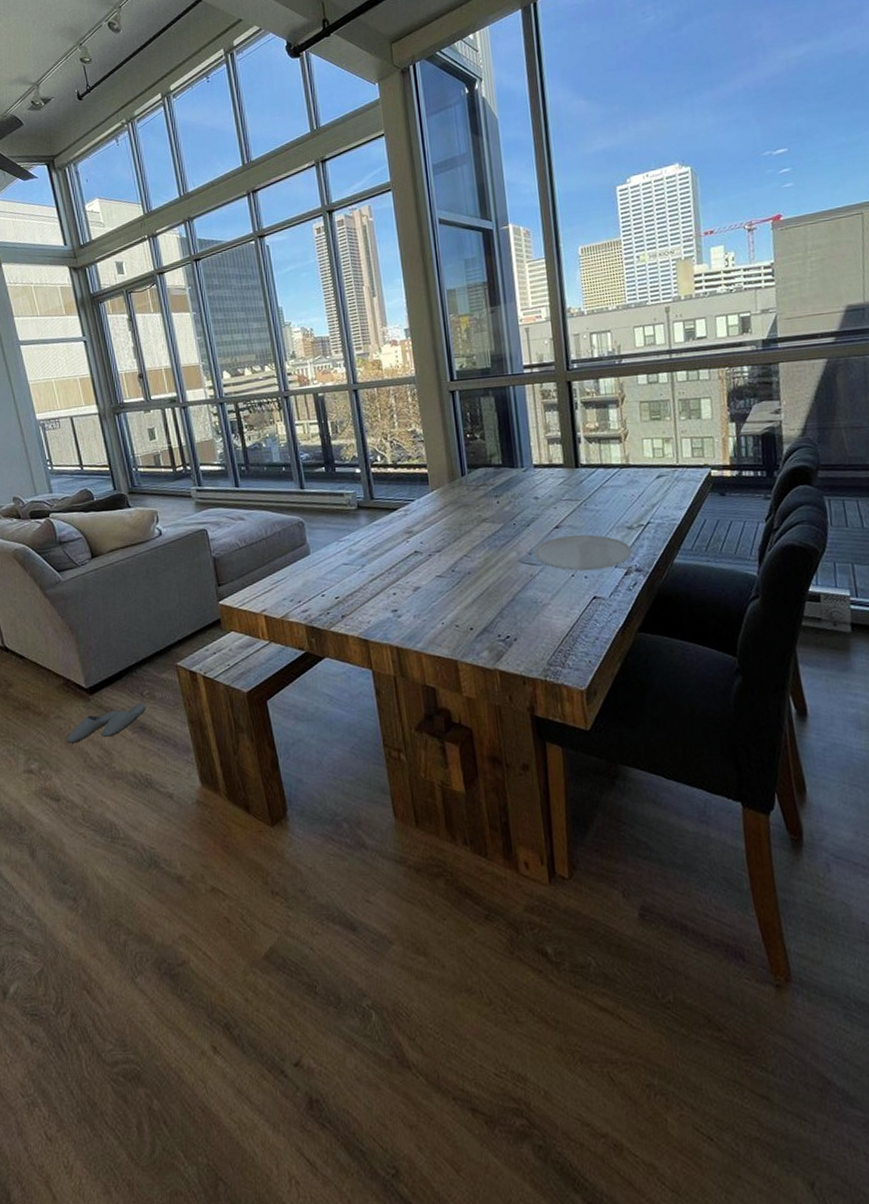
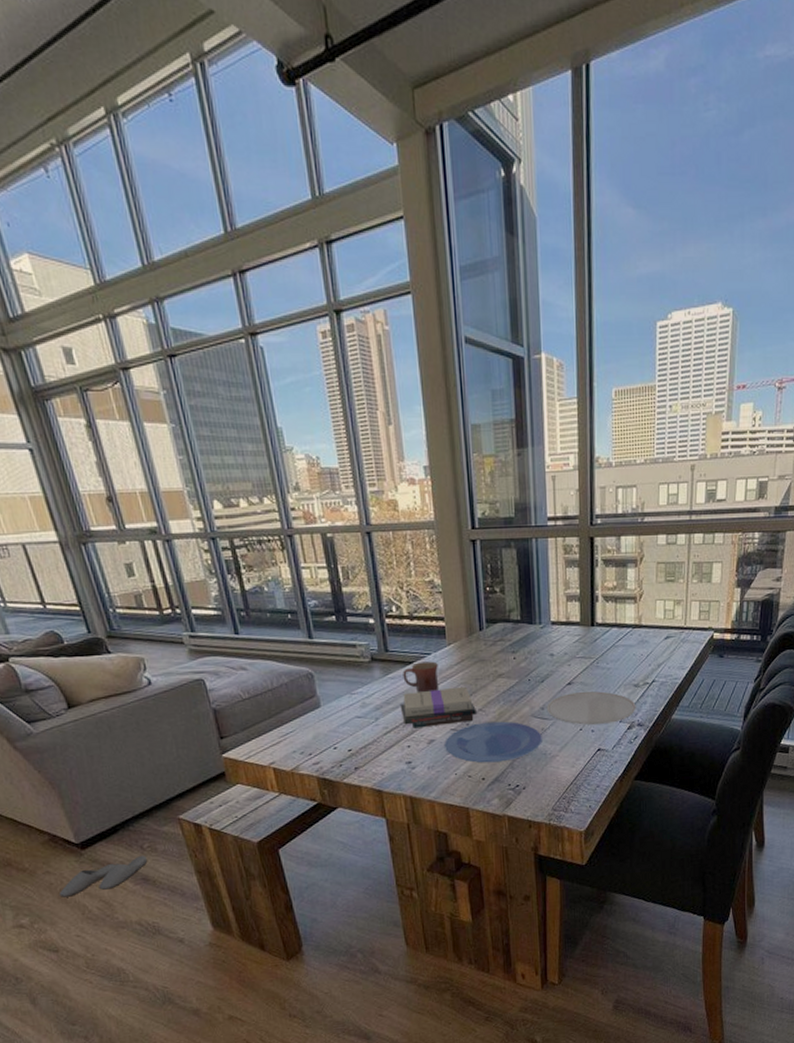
books: none [385,532,462,575] -> present [399,686,476,729]
mug: none [388,507,424,540] -> present [403,661,440,693]
plate: none [429,567,532,612] -> present [443,721,542,763]

